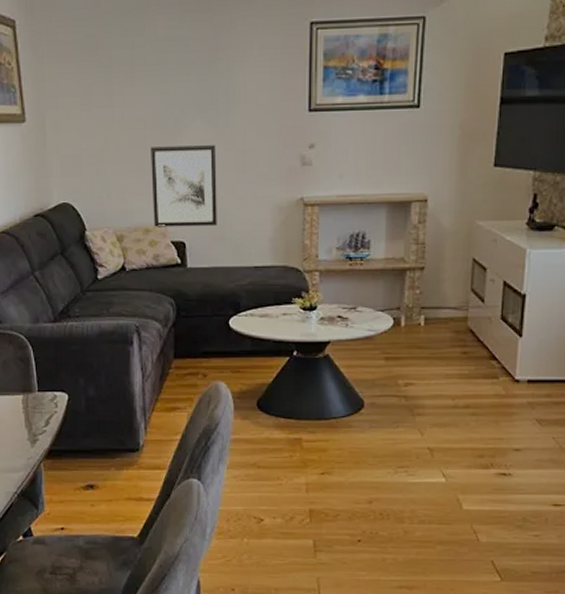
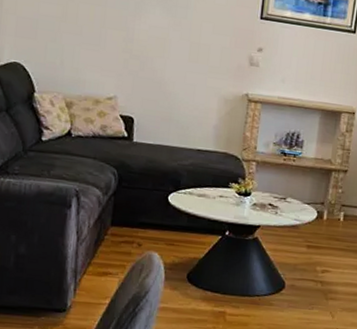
wall art: present [151,145,217,227] -> none [105,24,172,108]

